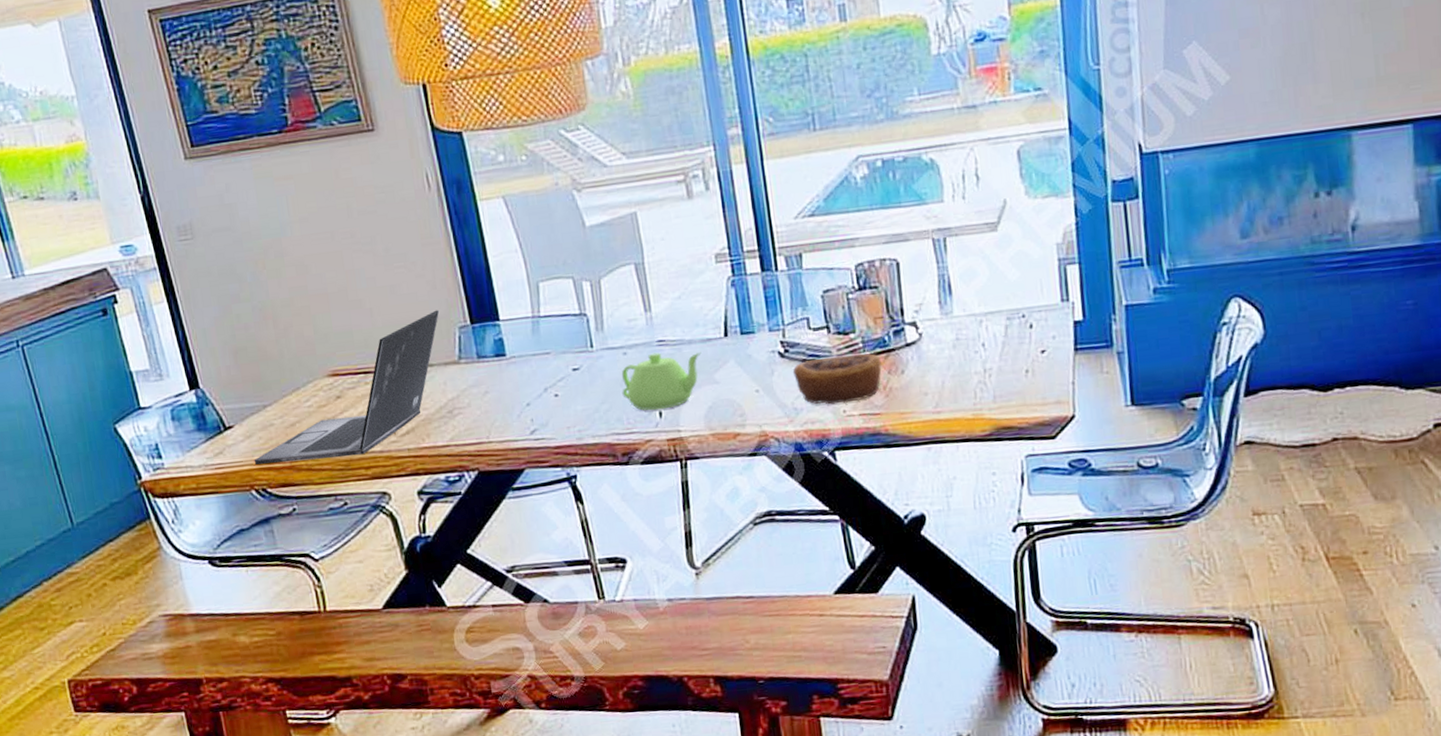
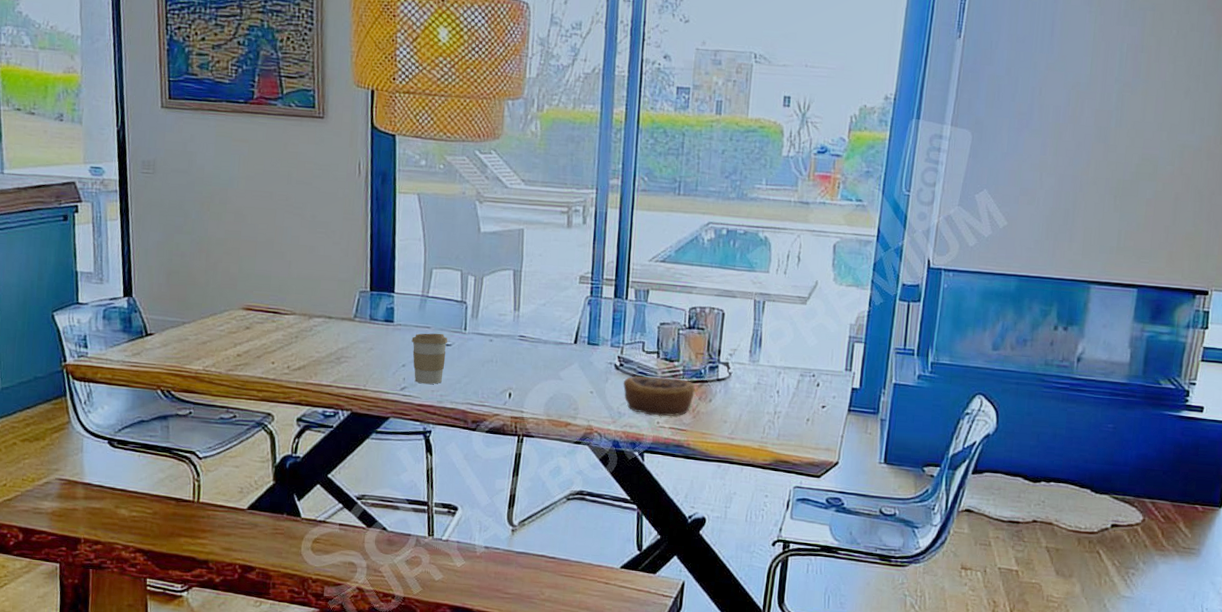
laptop: present [254,310,440,466] -> none [165,273,347,379]
coffee cup: none [531,357,578,422] -> present [411,333,448,384]
teapot: present [621,351,701,411] -> none [482,345,553,392]

